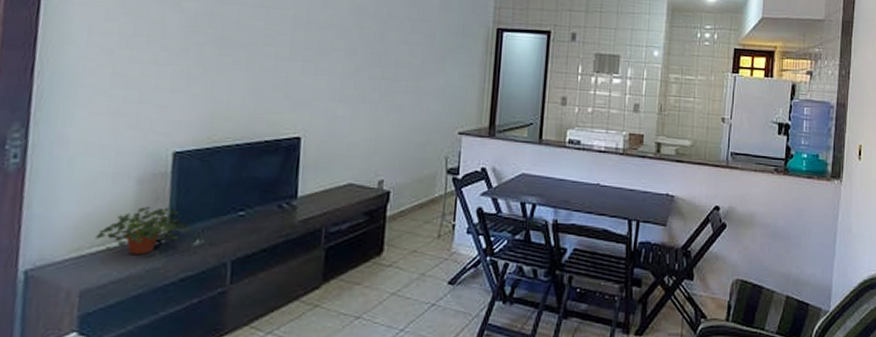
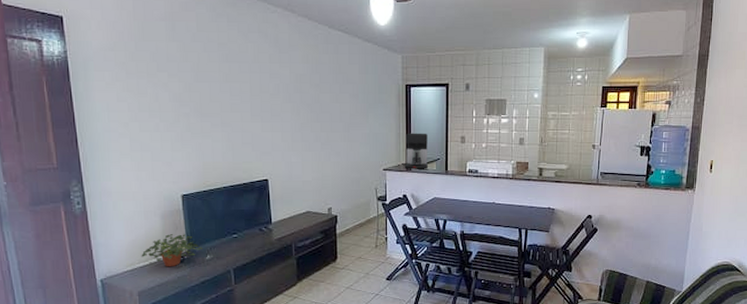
coffee maker: none [487,88,520,136] -> present [405,133,428,169]

